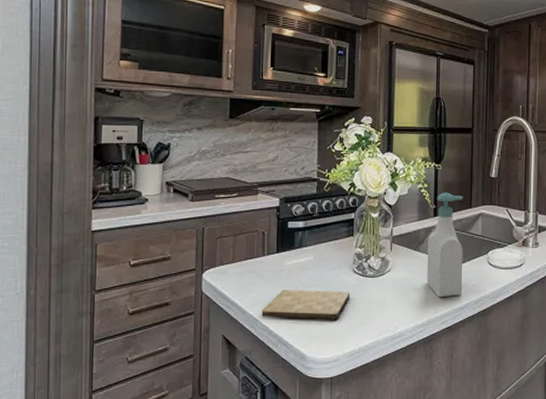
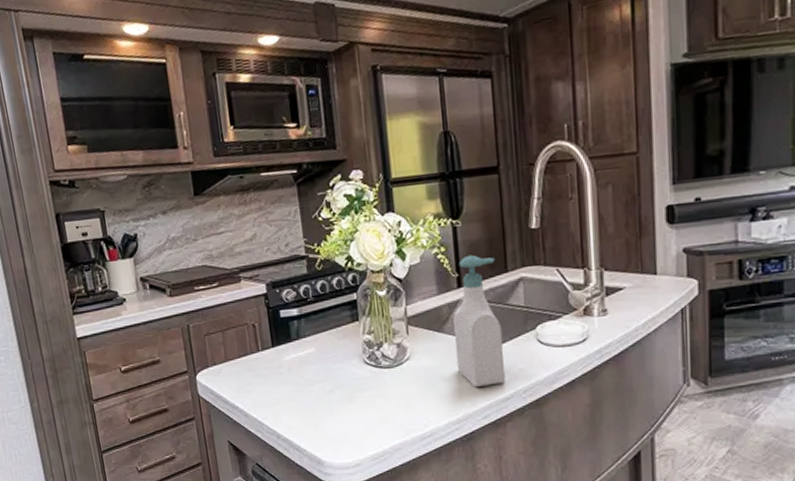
cutting board: present [261,289,350,320] -> none [265,386,364,420]

